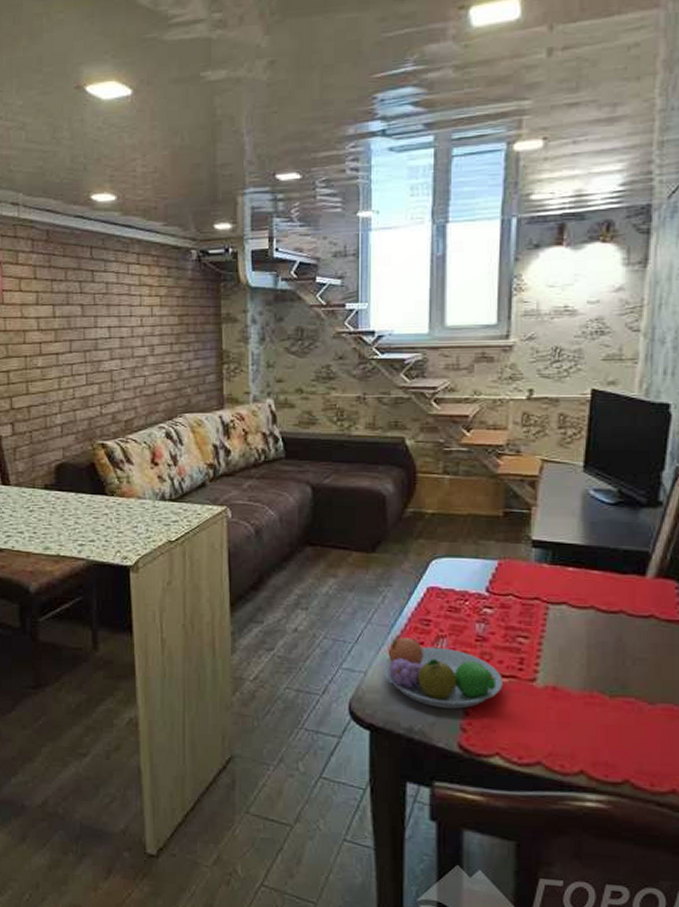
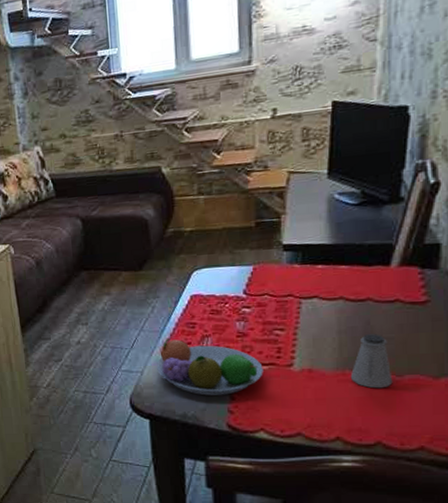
saltshaker: none [598,652,644,717] -> present [350,334,393,389]

